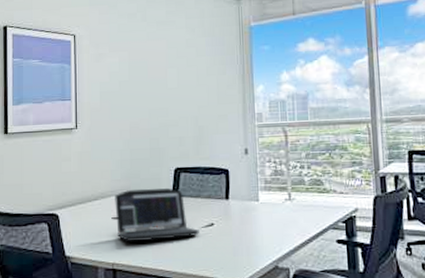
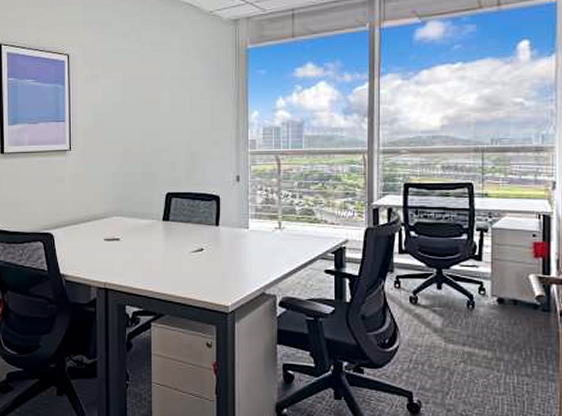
laptop: present [115,188,199,242] -> none [107,213,189,264]

